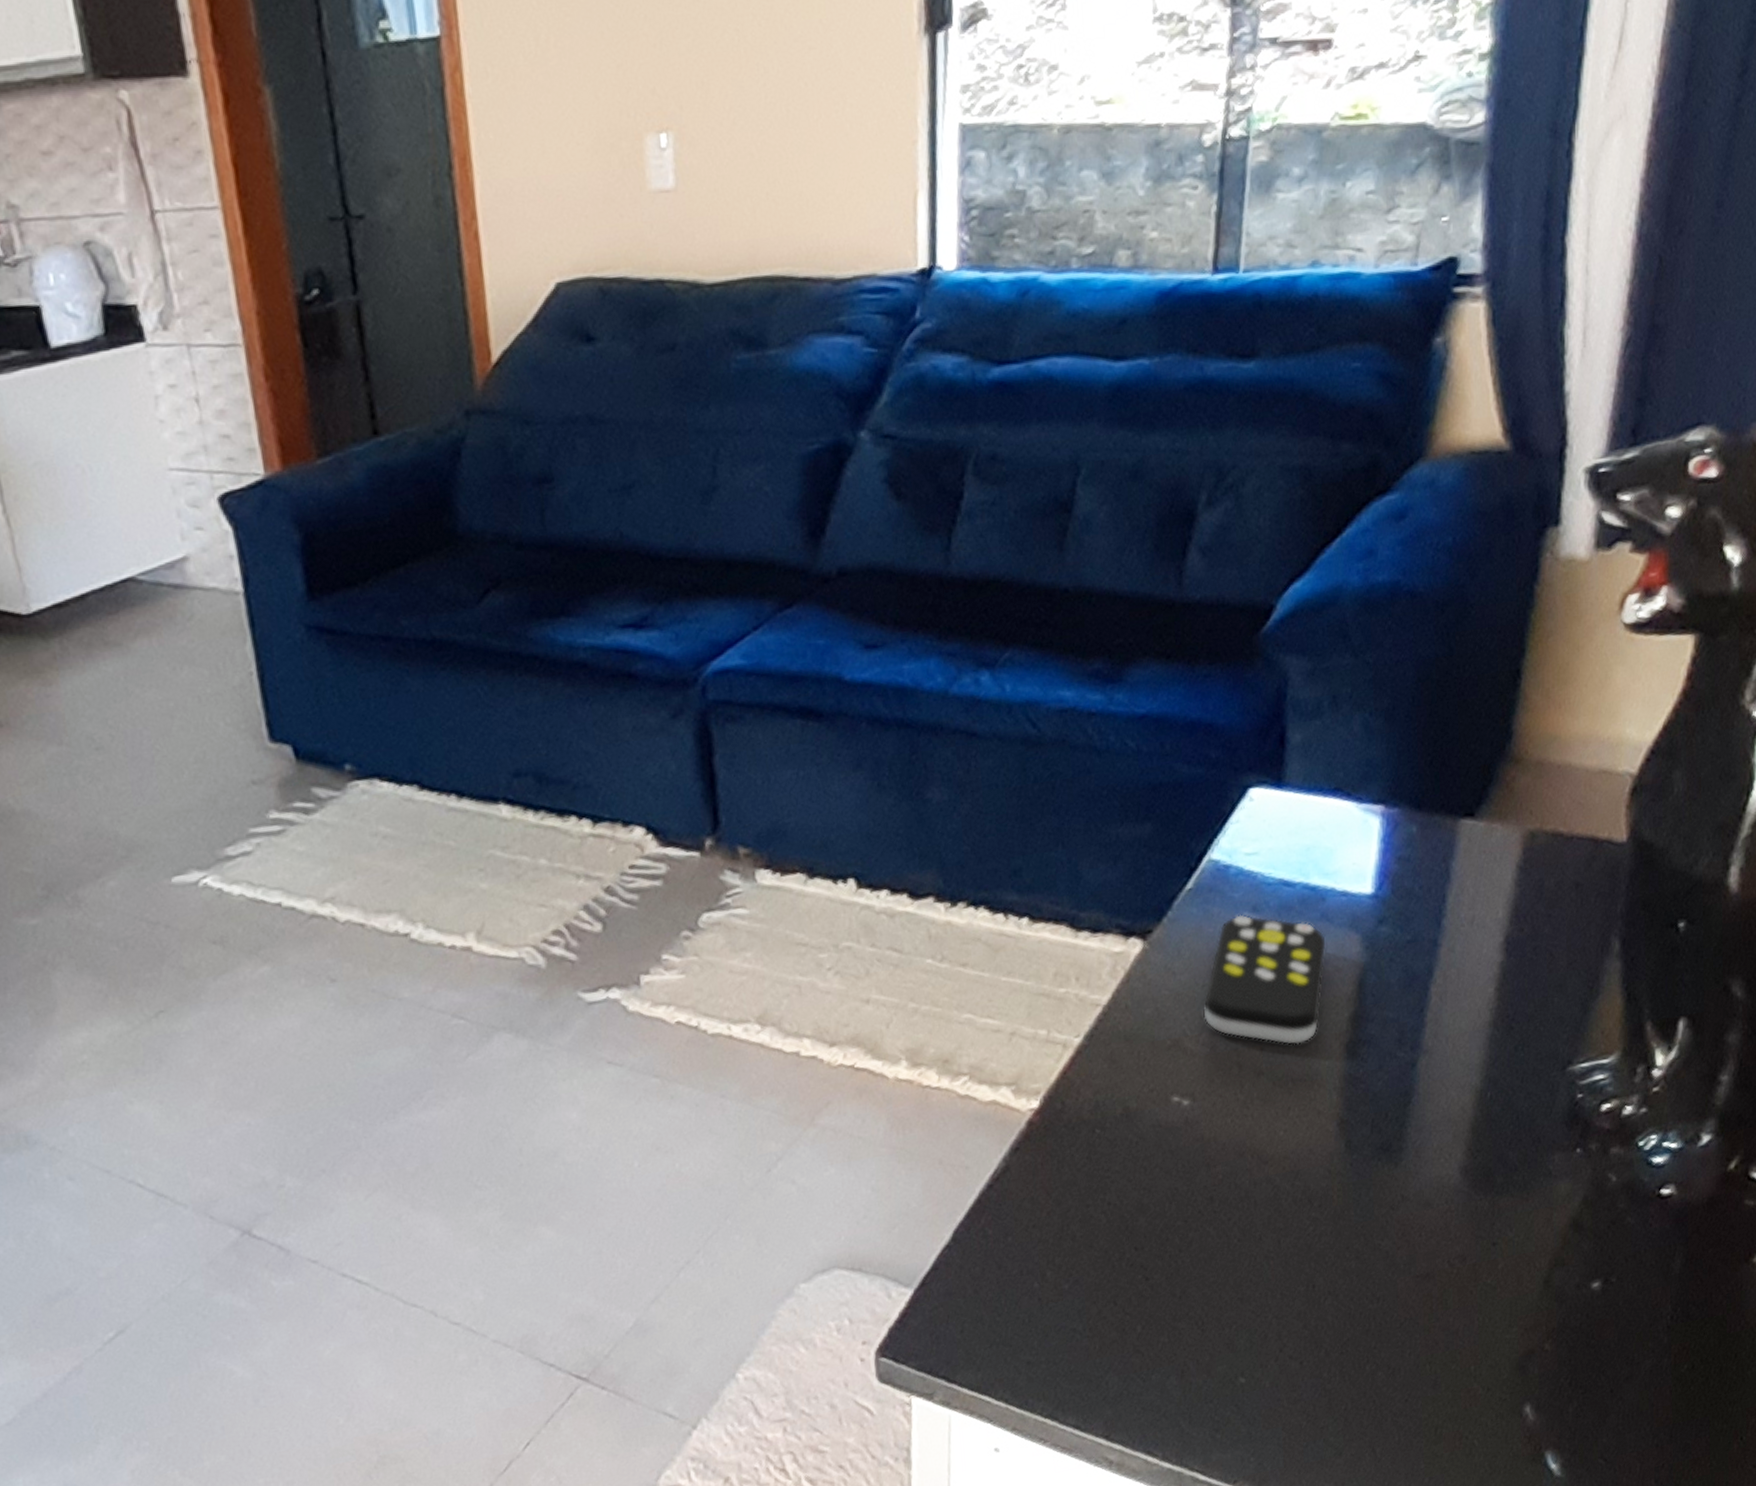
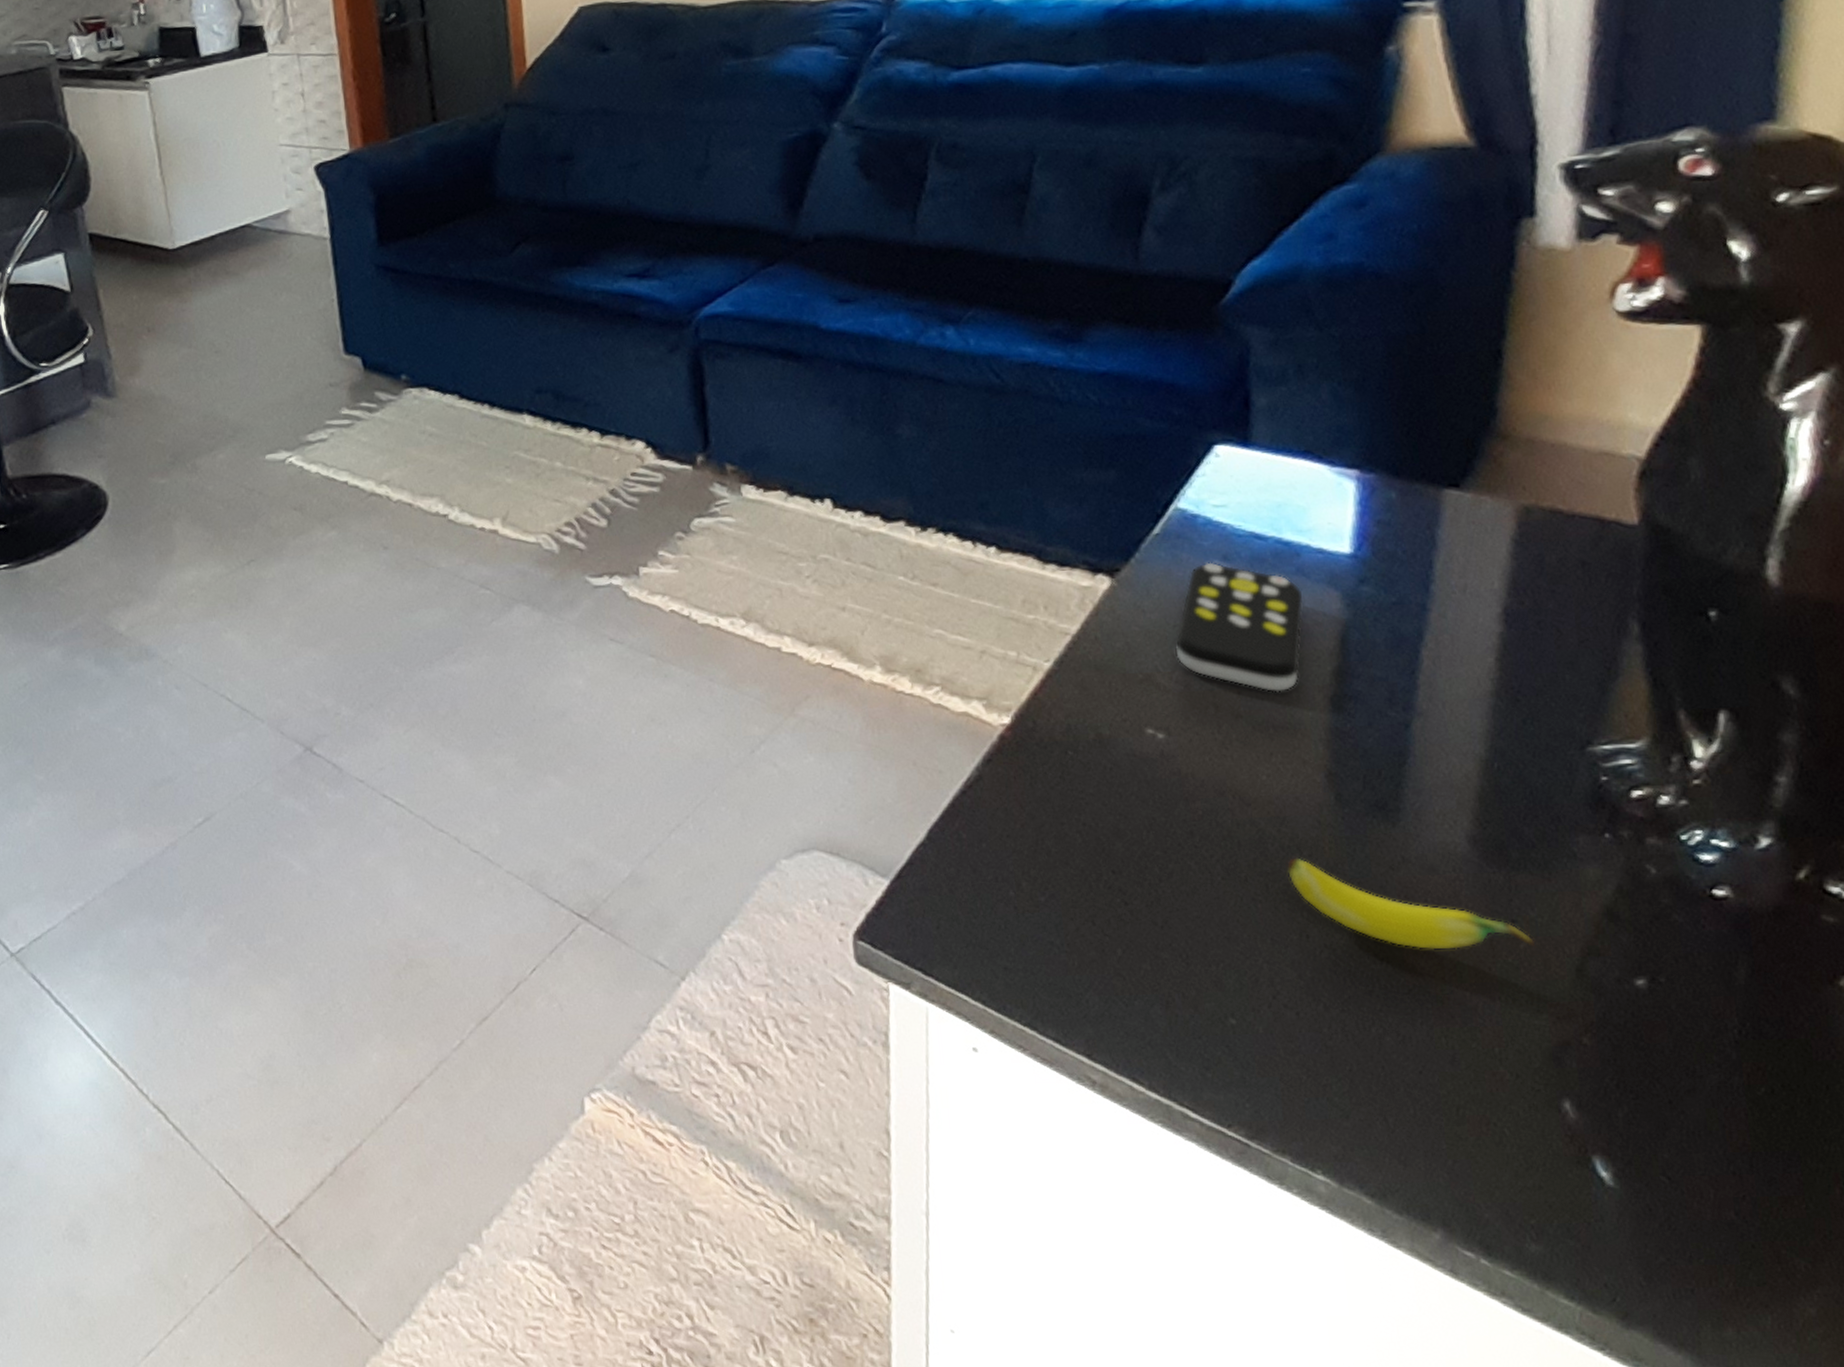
fruit: none [1298,1210,1512,1283] -> present [1287,858,1536,950]

